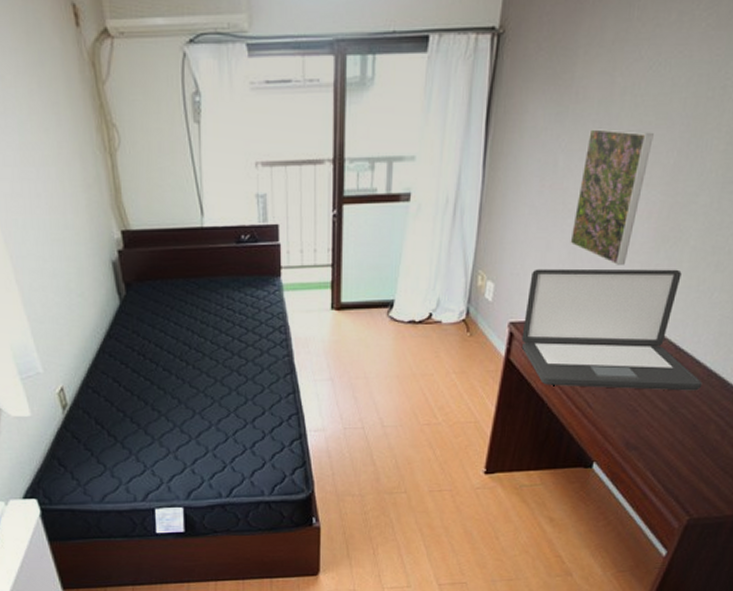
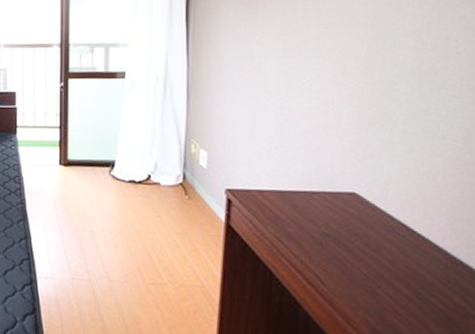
laptop: present [521,268,703,391] -> none [240,141,448,278]
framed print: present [570,127,654,265] -> none [275,25,341,143]

